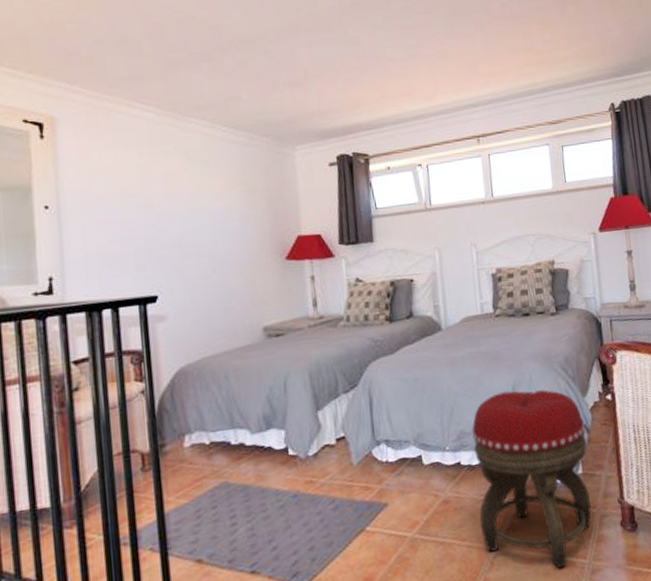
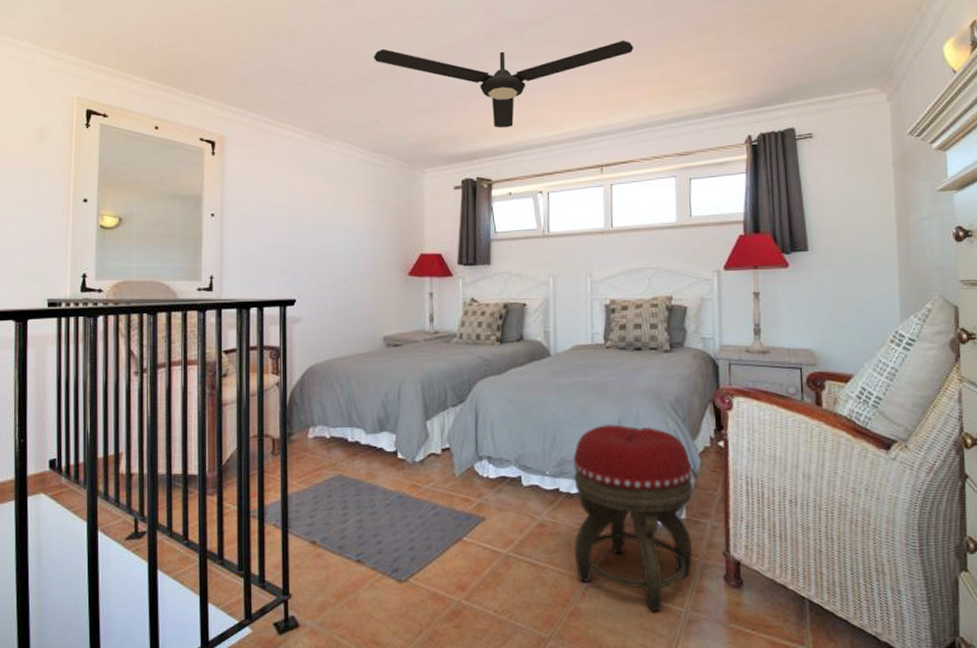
ceiling fan: none [229,11,500,101] -> present [374,40,634,128]

